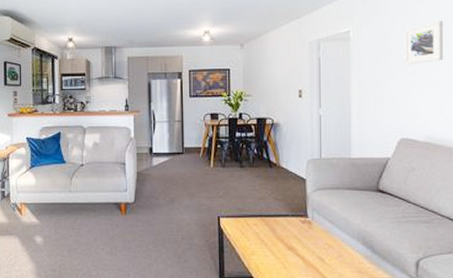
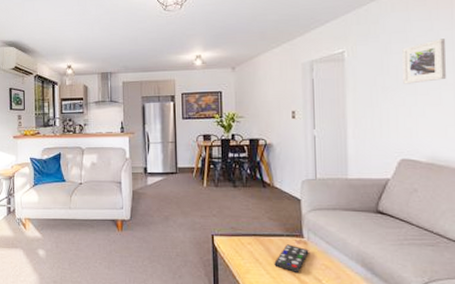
remote control: none [279,224,313,254] -> present [274,244,309,274]

